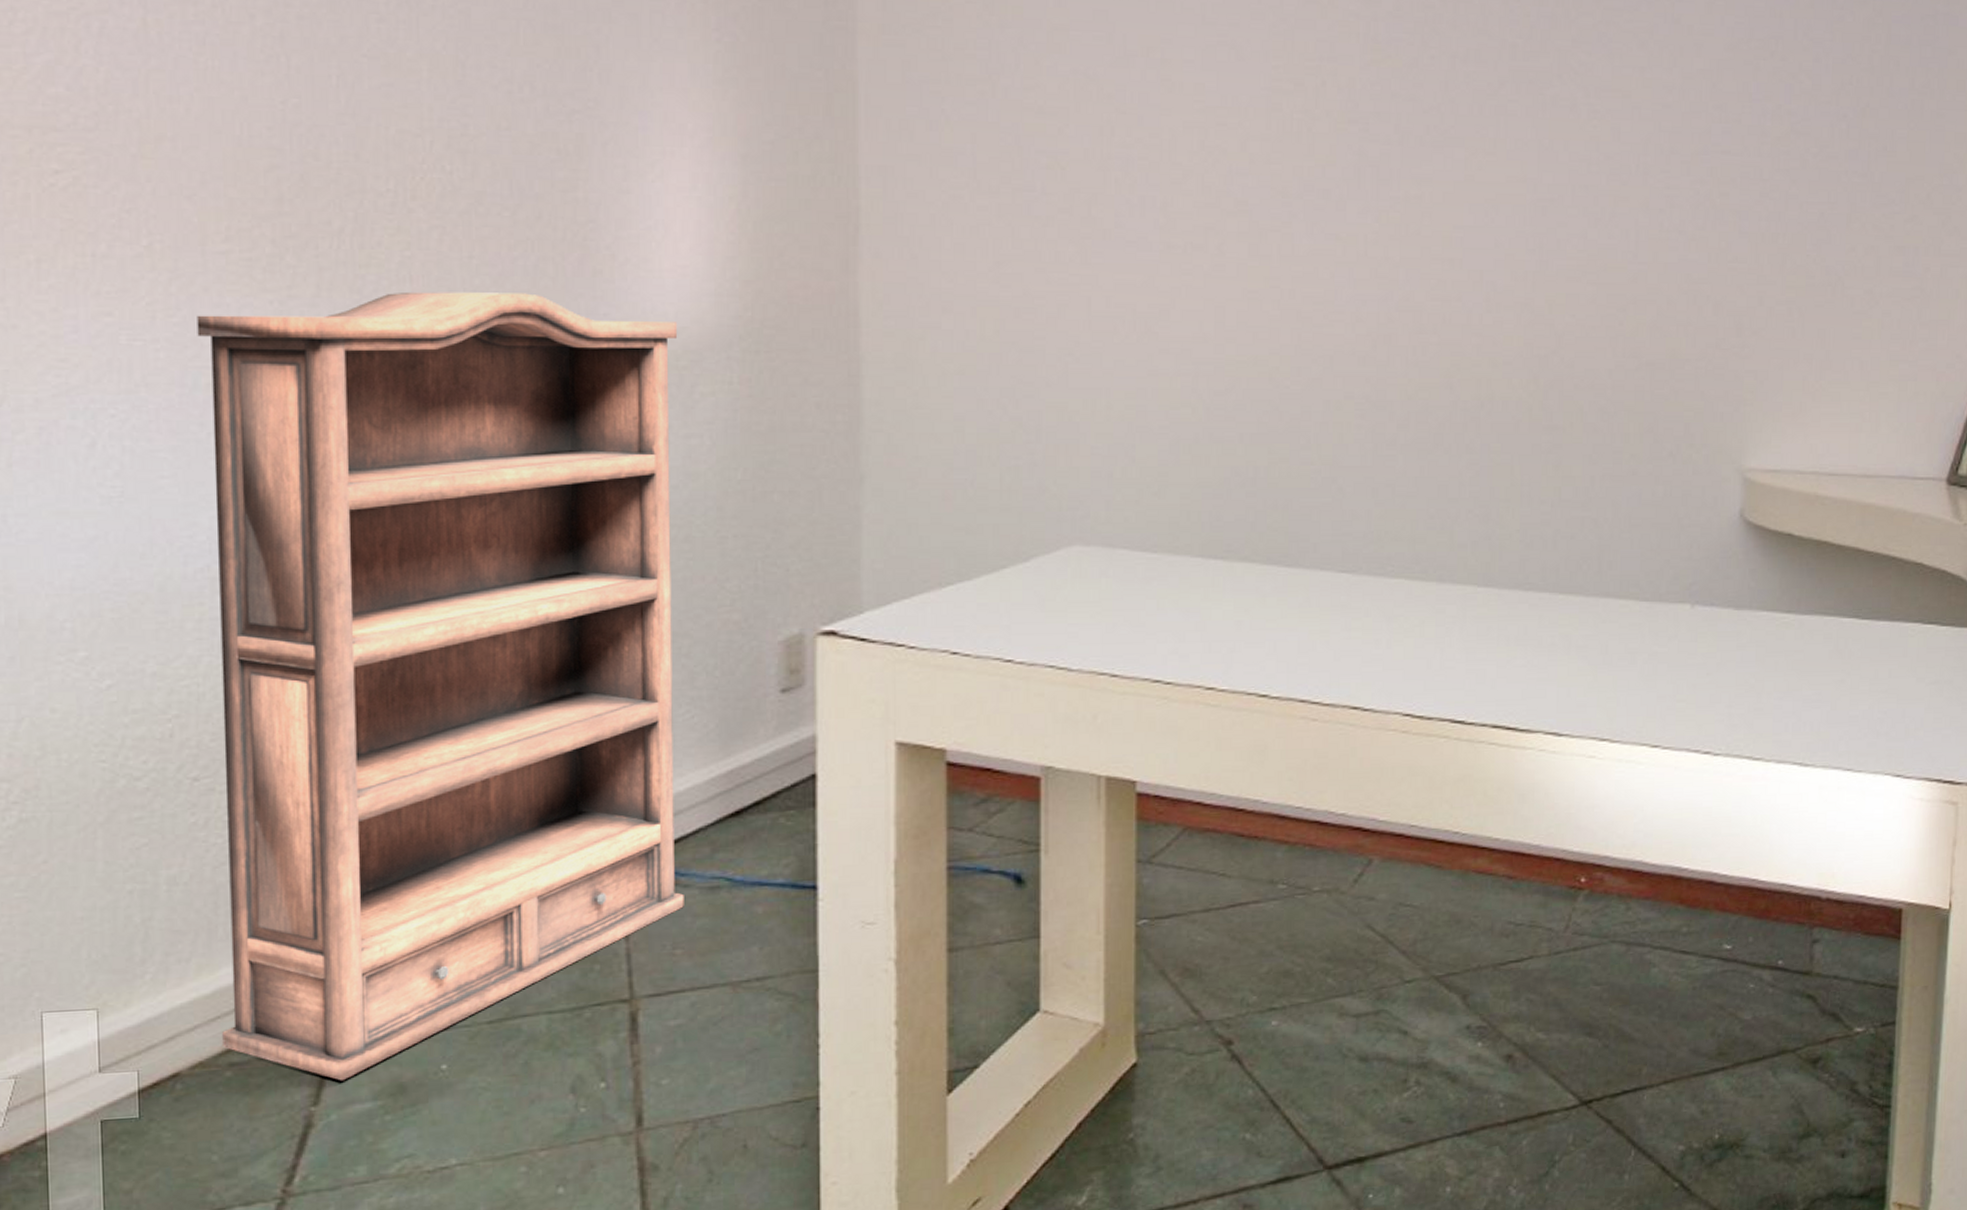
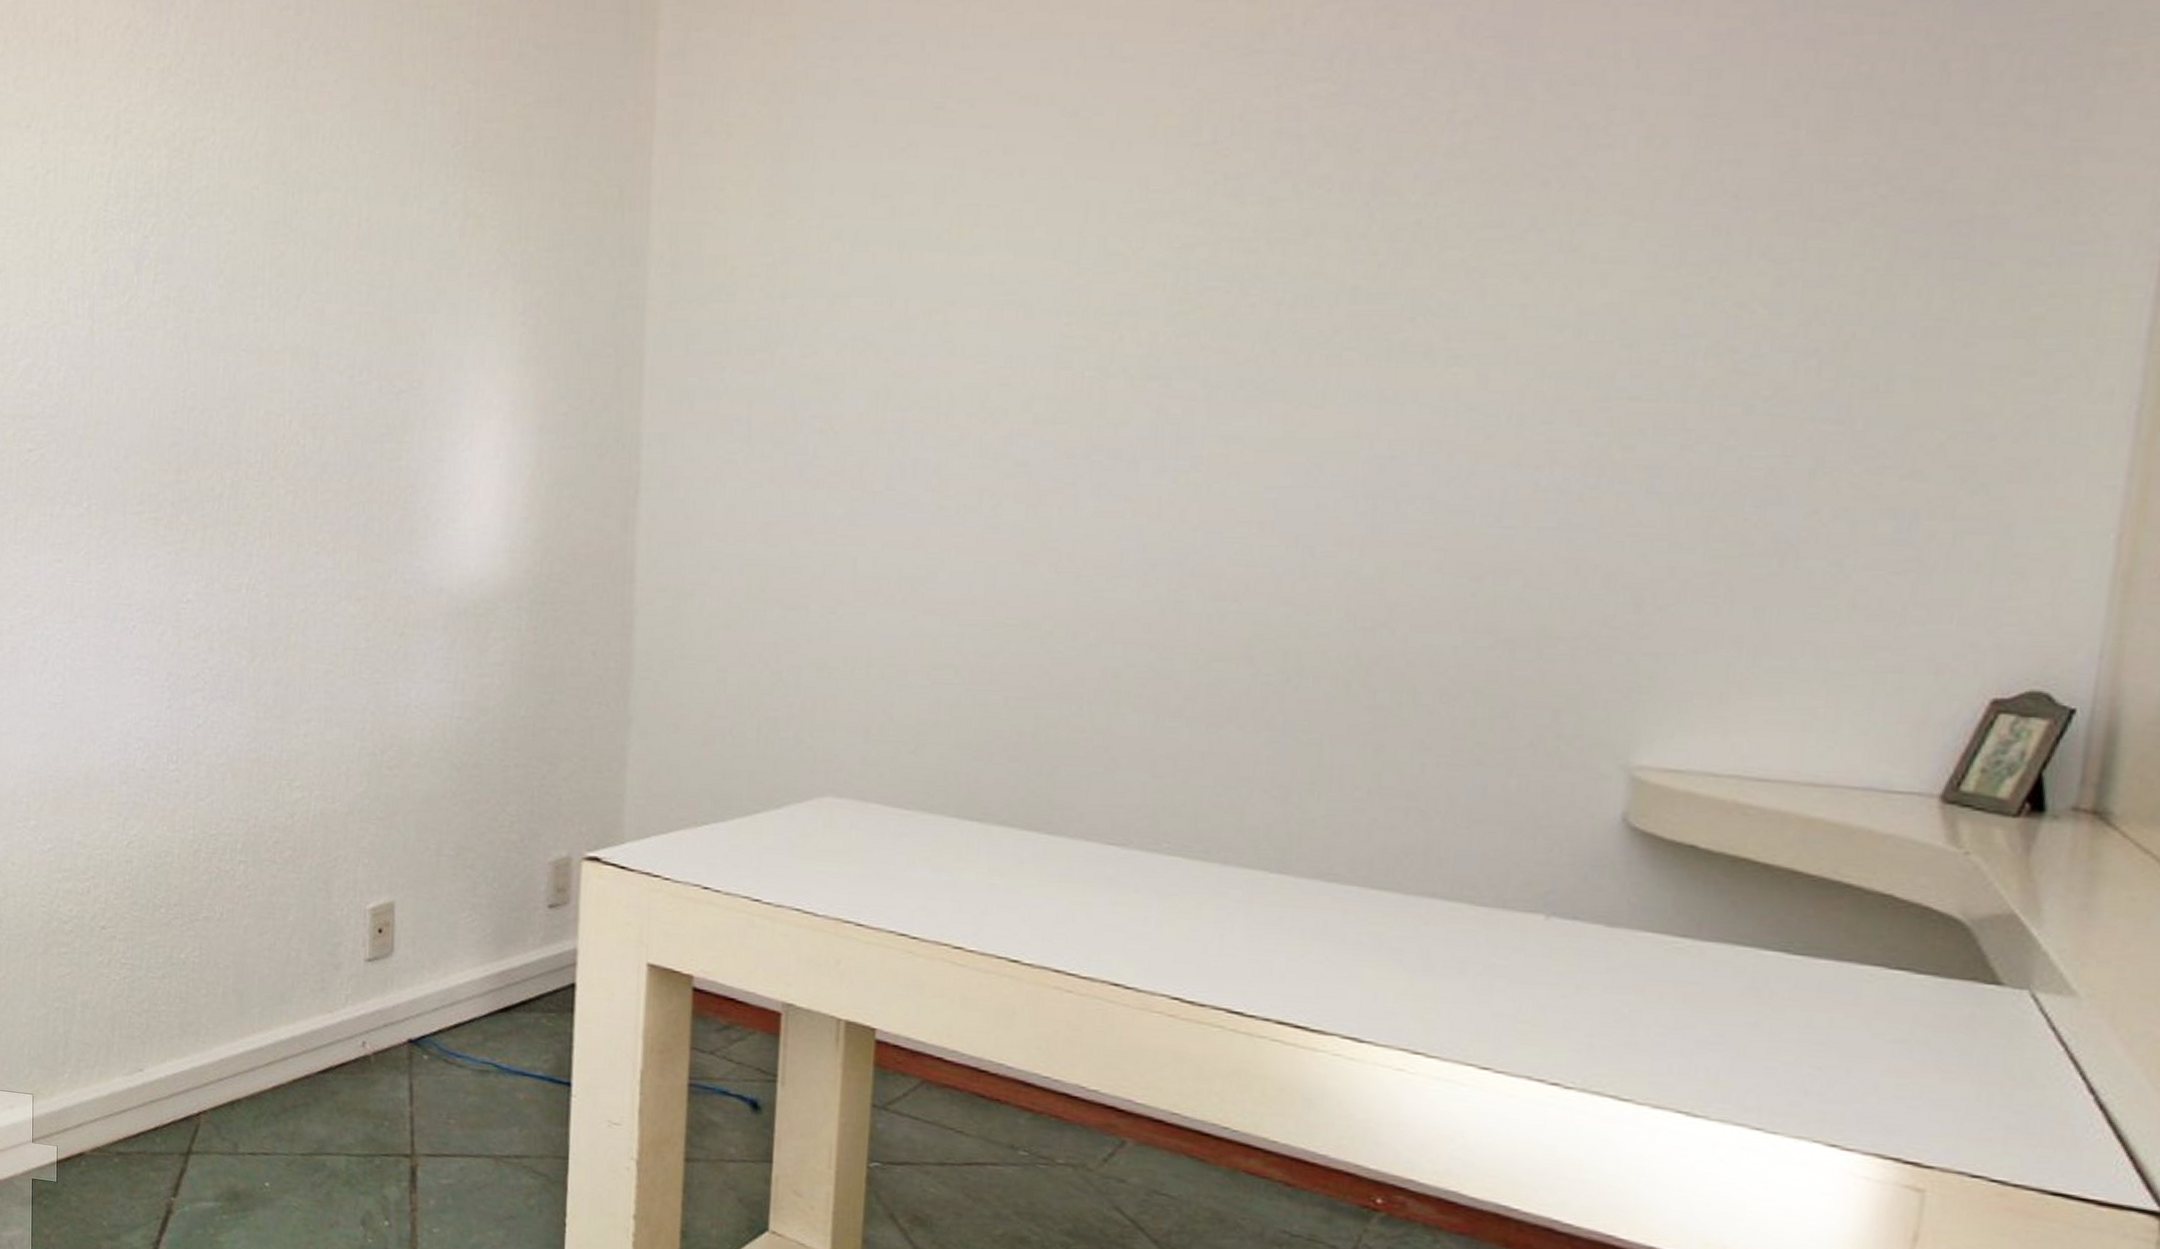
bookshelf: present [197,291,684,1081] -> none [113,546,477,1181]

